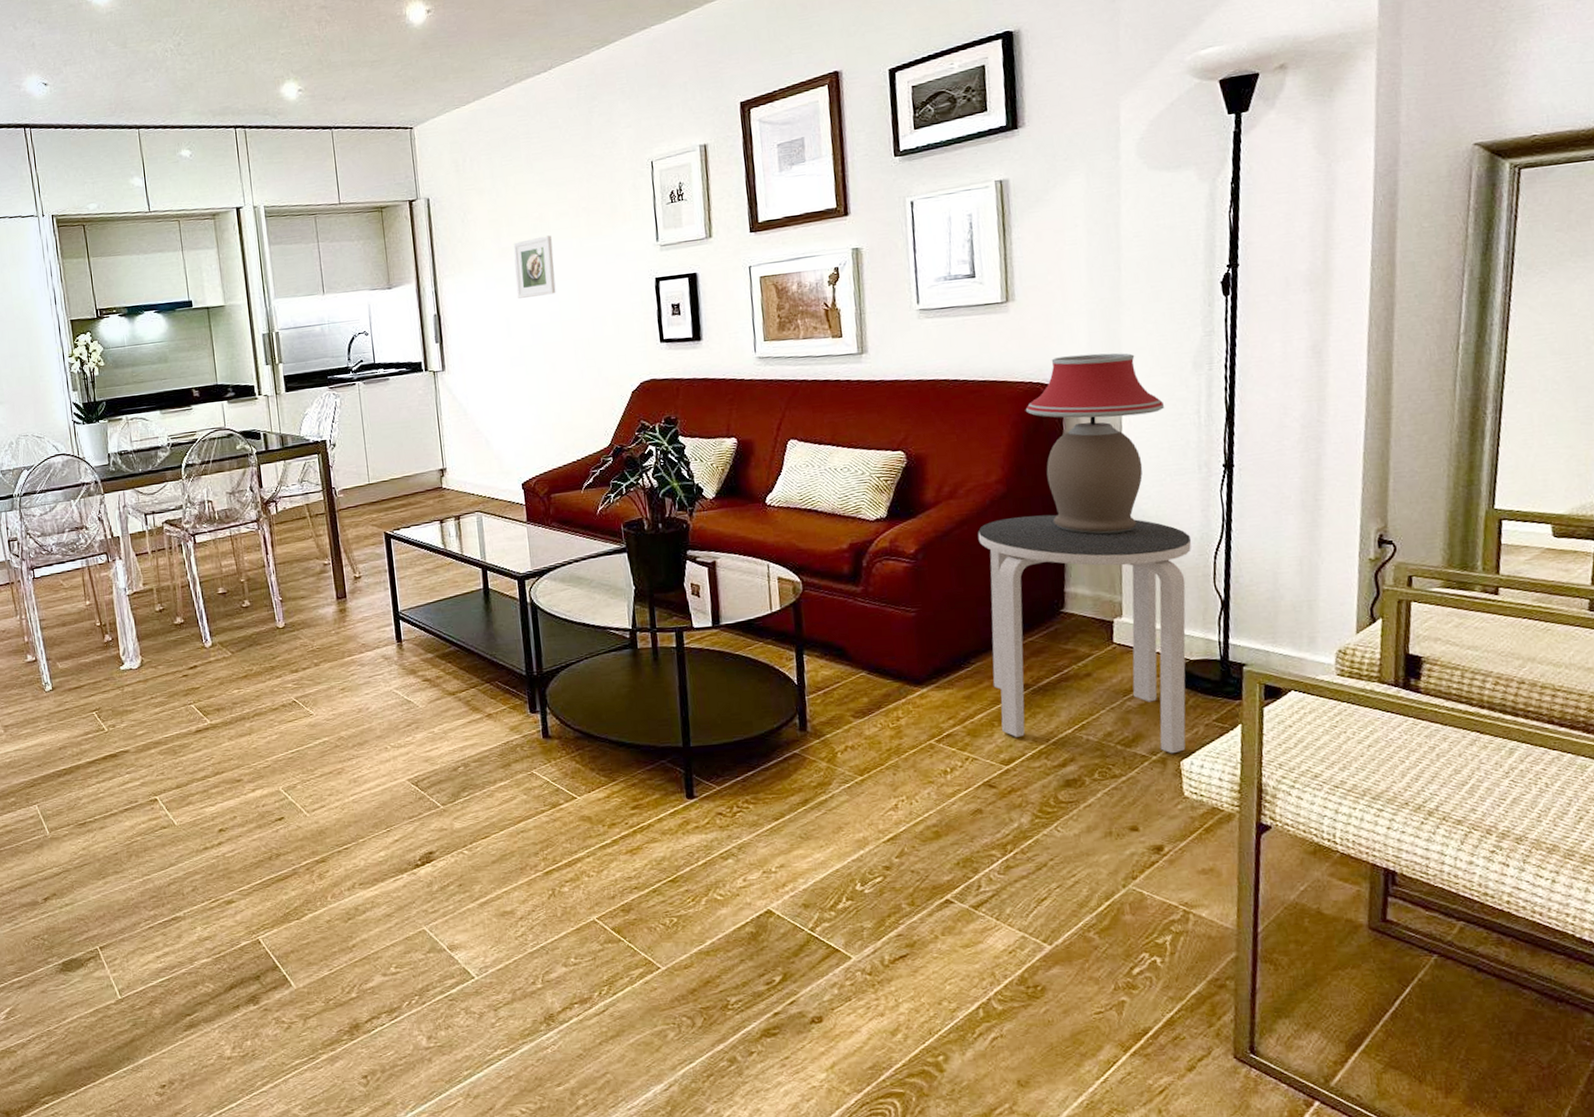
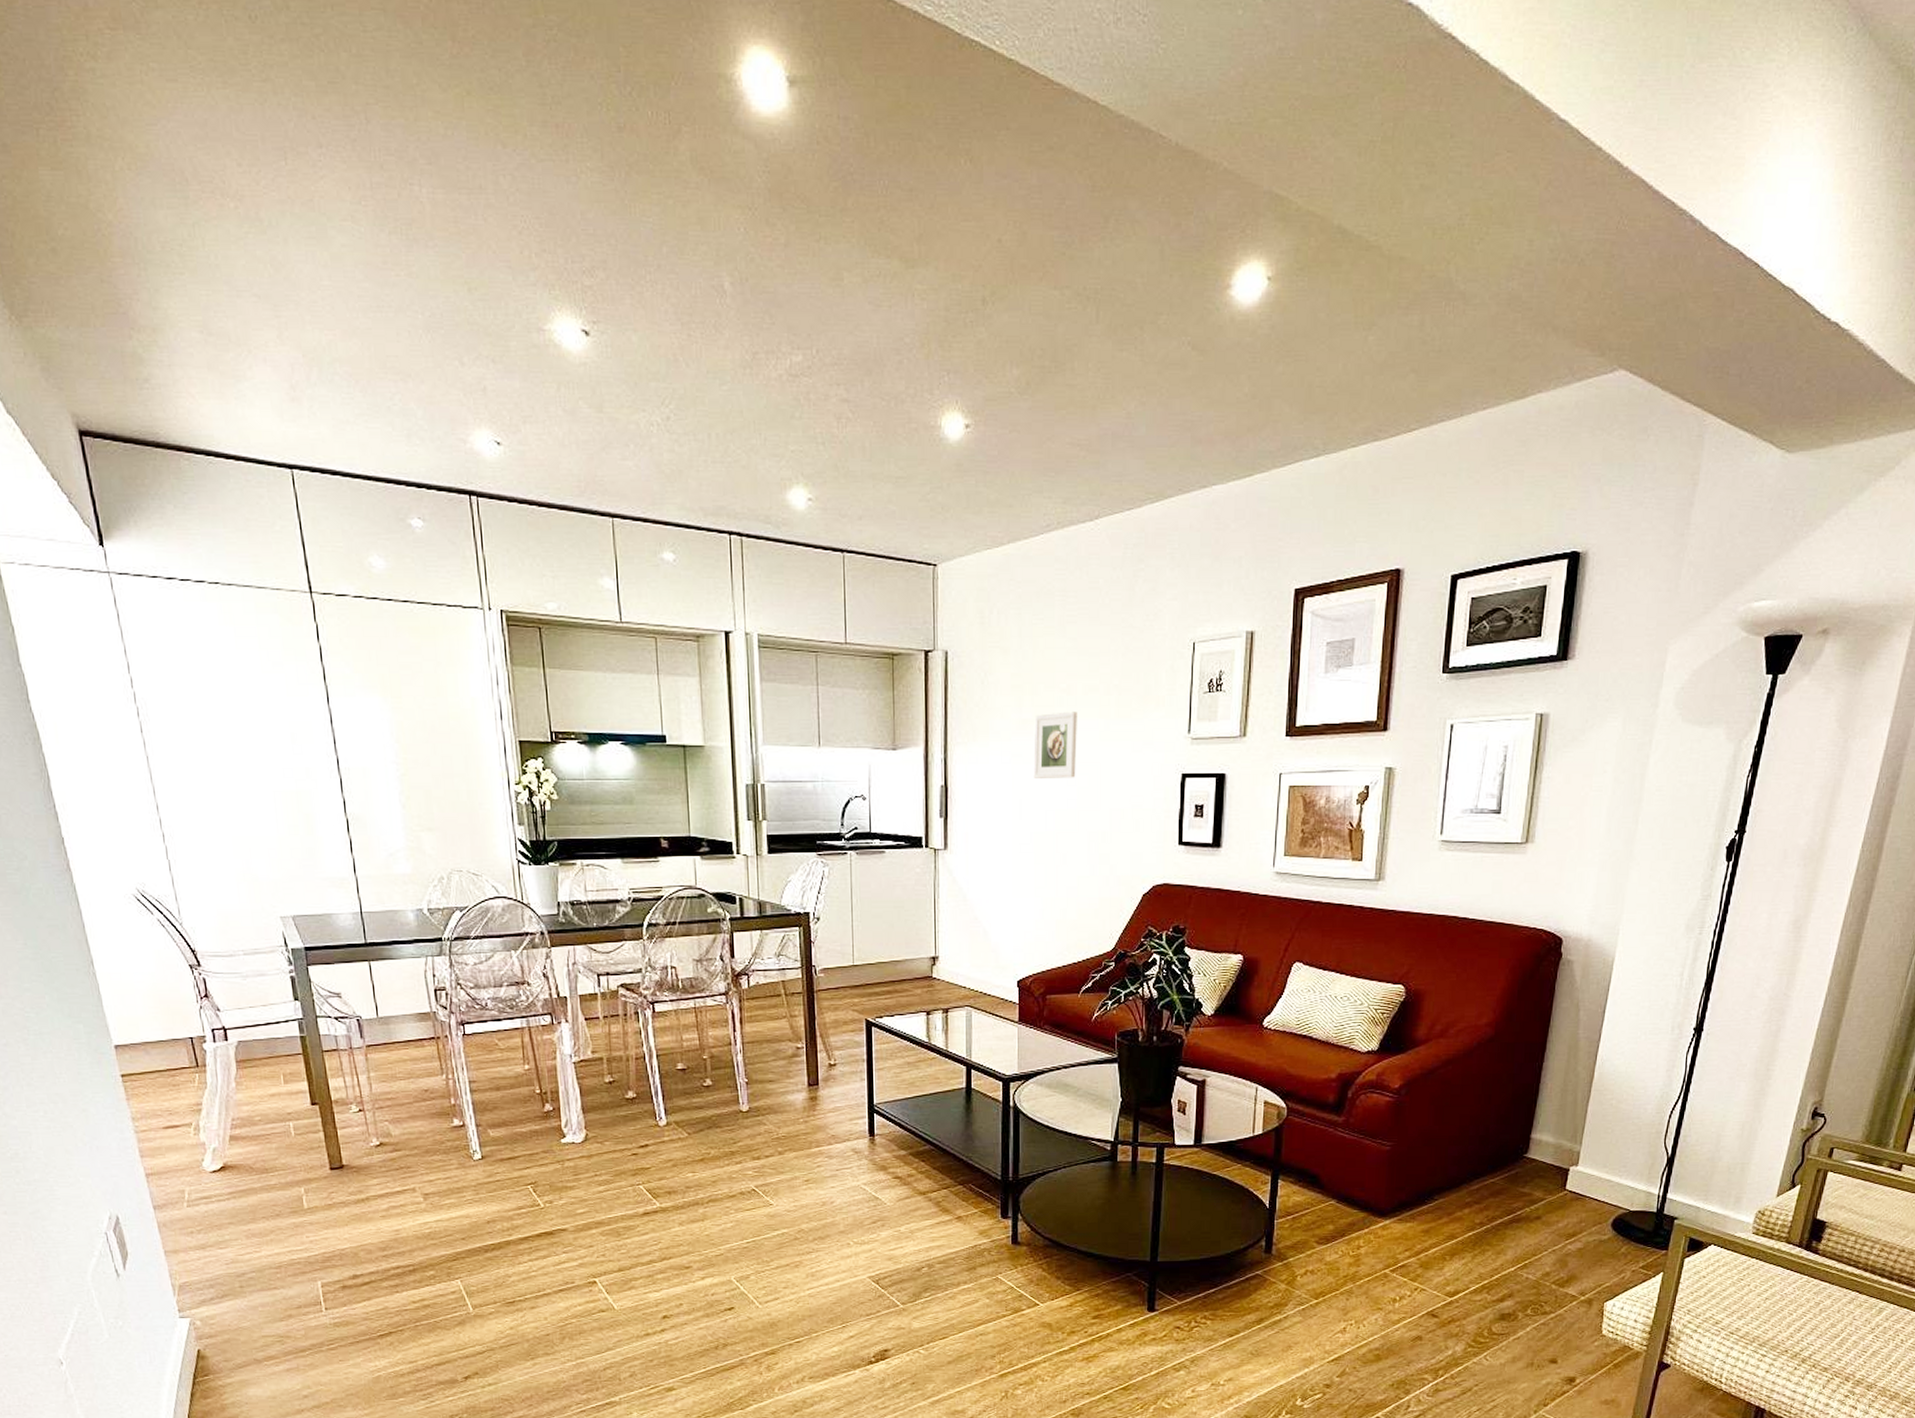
side table: present [977,514,1192,754] -> none [1451,1060,1653,1296]
table lamp: present [1025,353,1164,535] -> none [1525,905,1652,1085]

